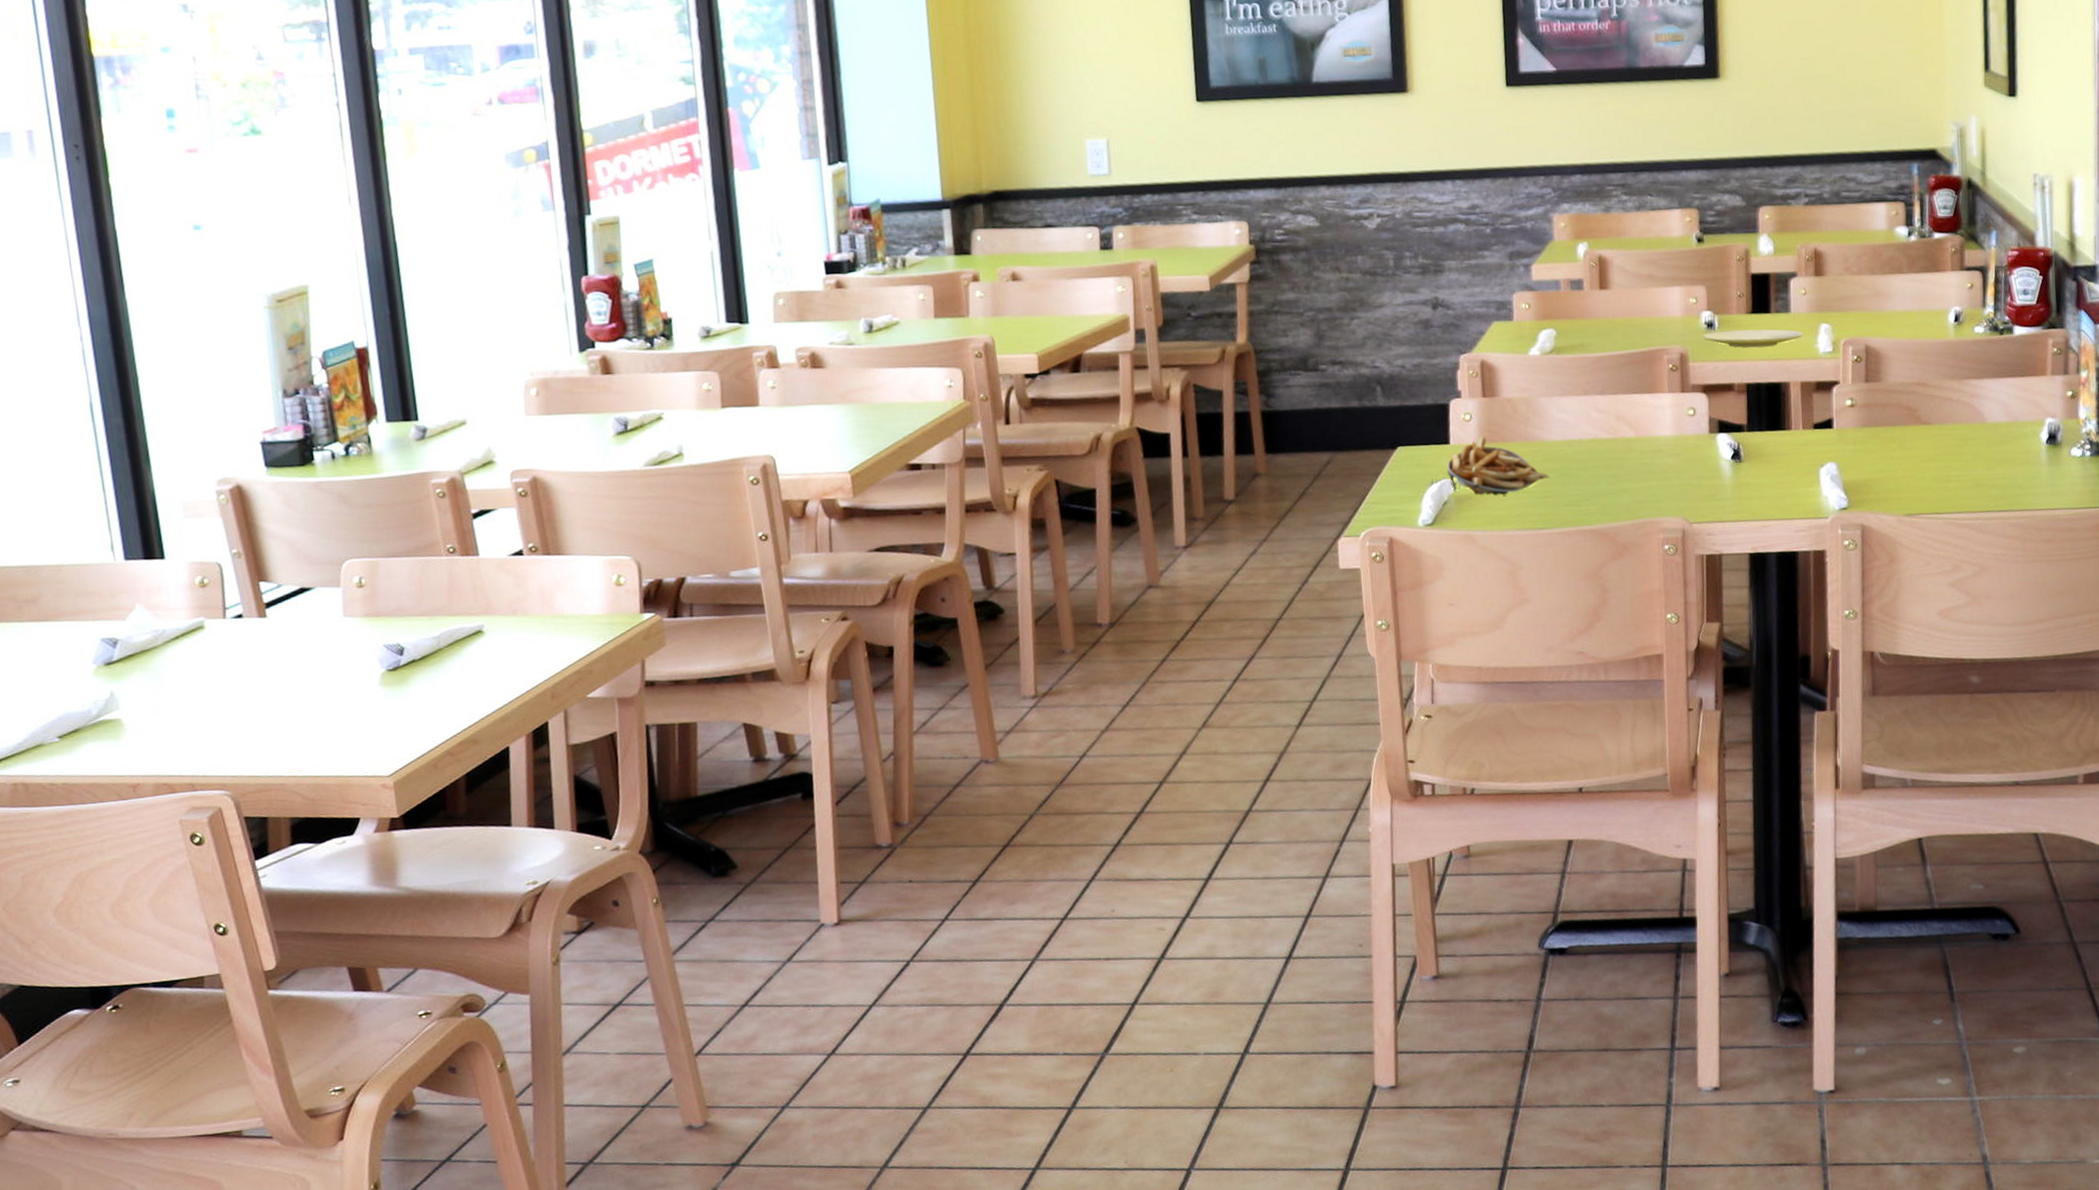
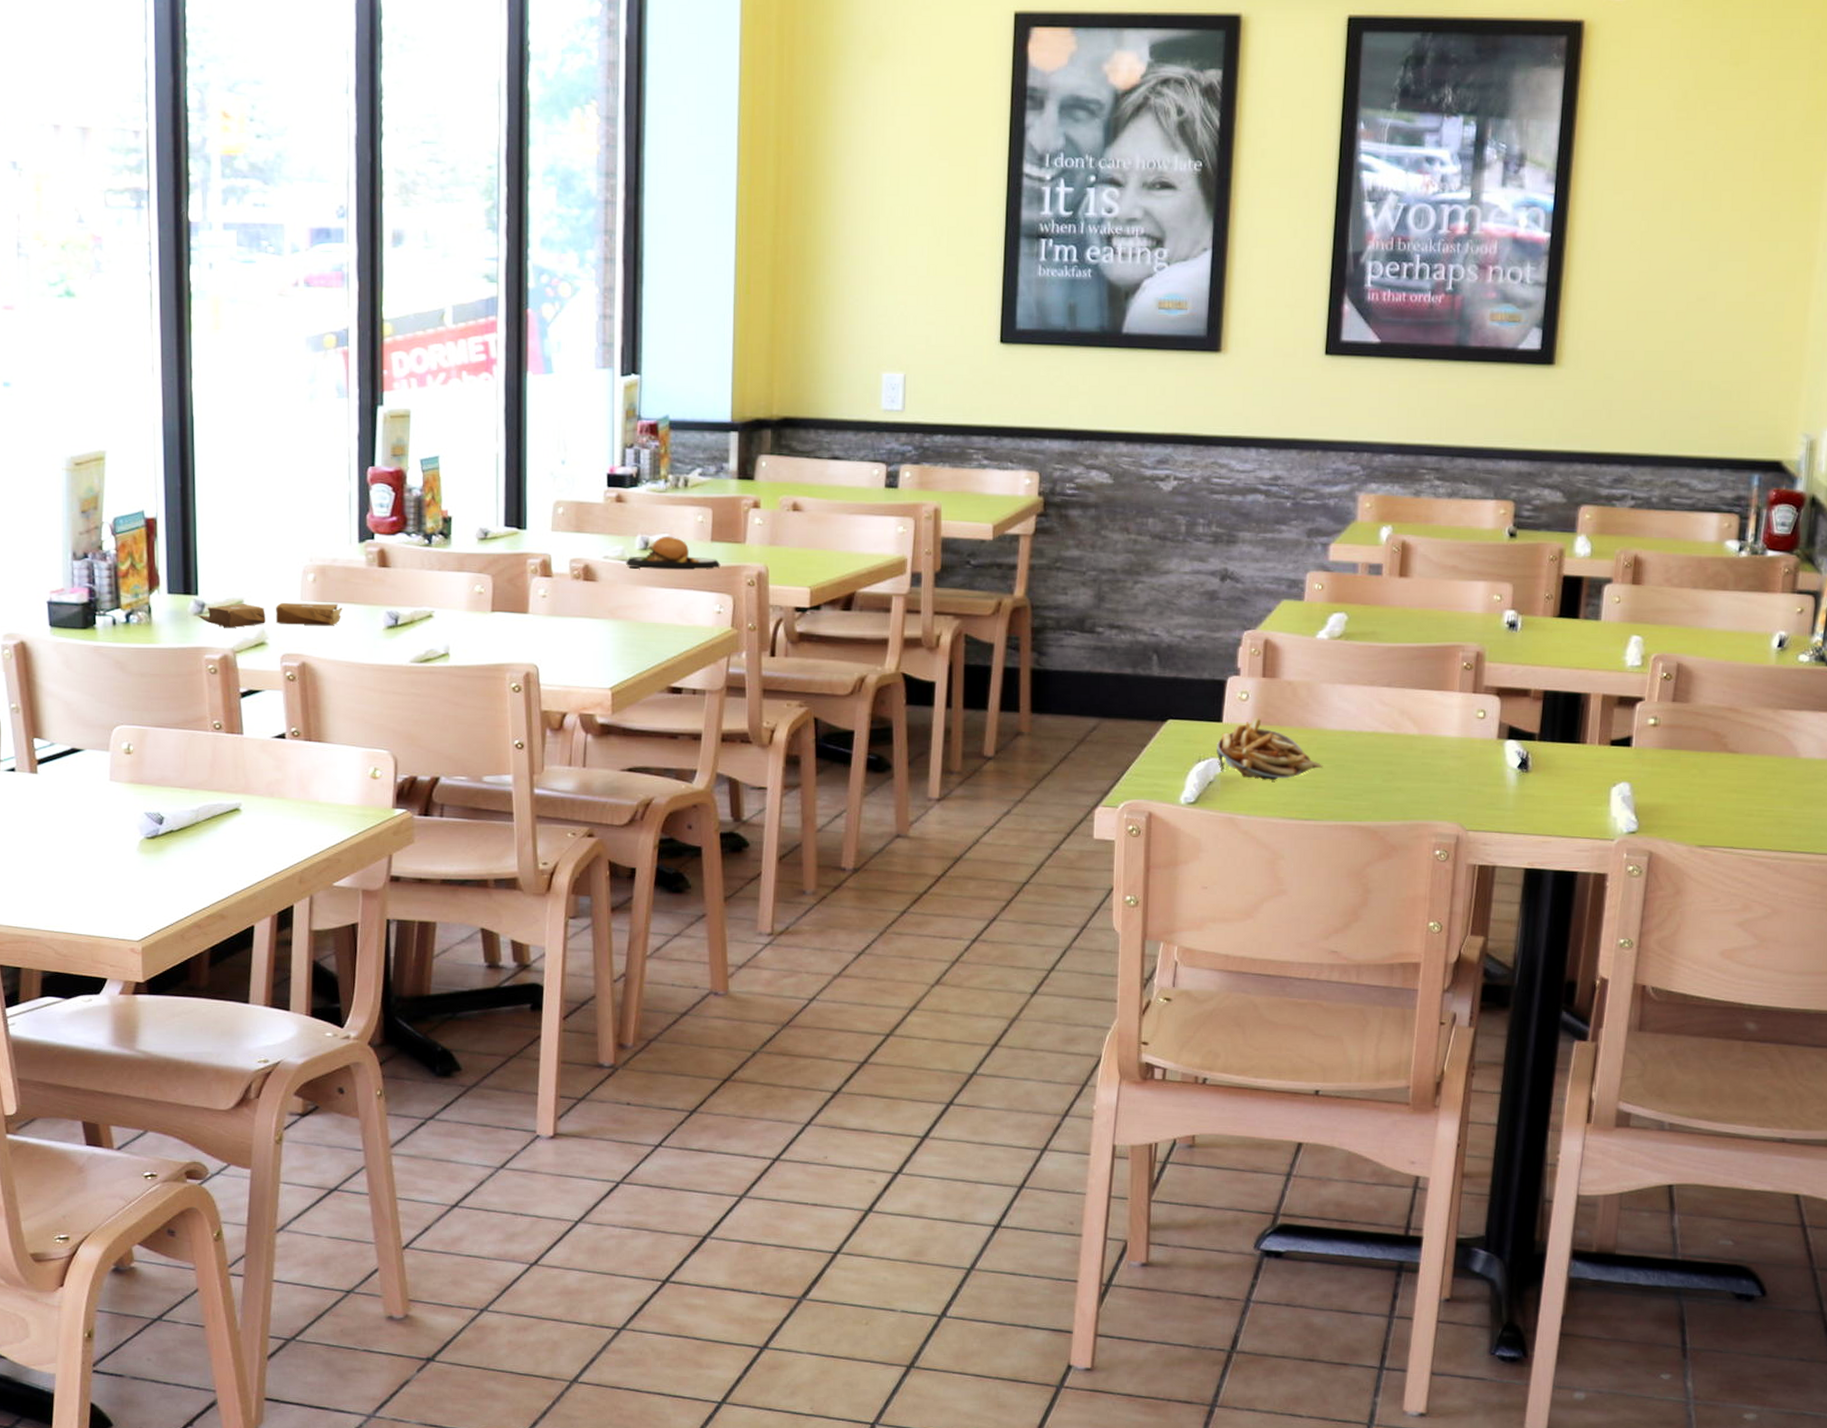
paper bag: none [419,415,570,450] -> present [197,603,343,628]
burger: none [852,316,947,351] -> present [626,536,721,571]
plate: present [1702,329,1804,348] -> none [1503,633,1612,654]

